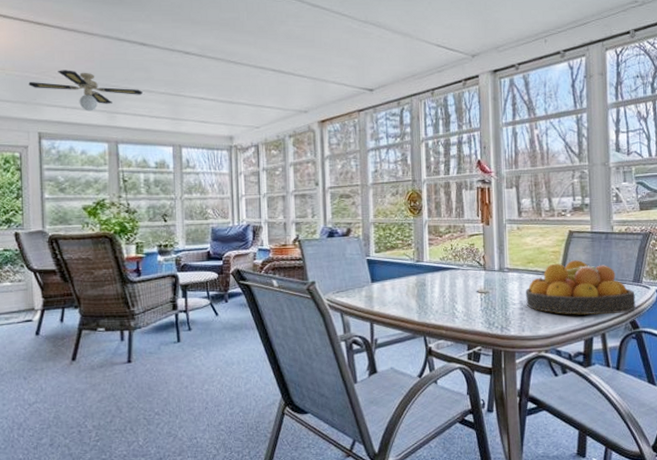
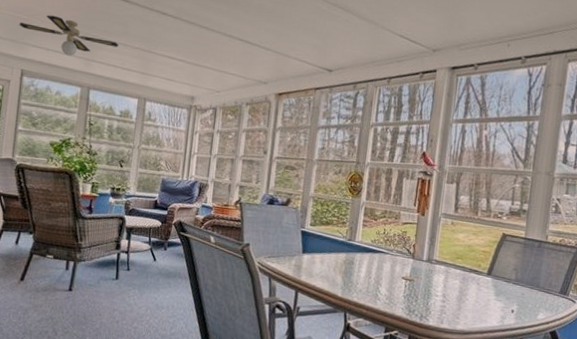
fruit bowl: present [526,260,636,315] -> none [449,262,560,322]

